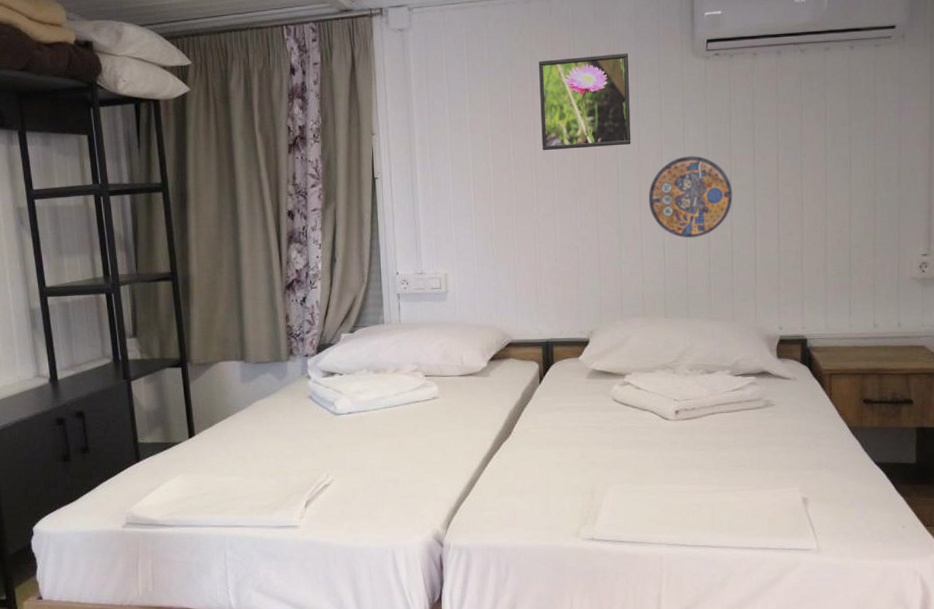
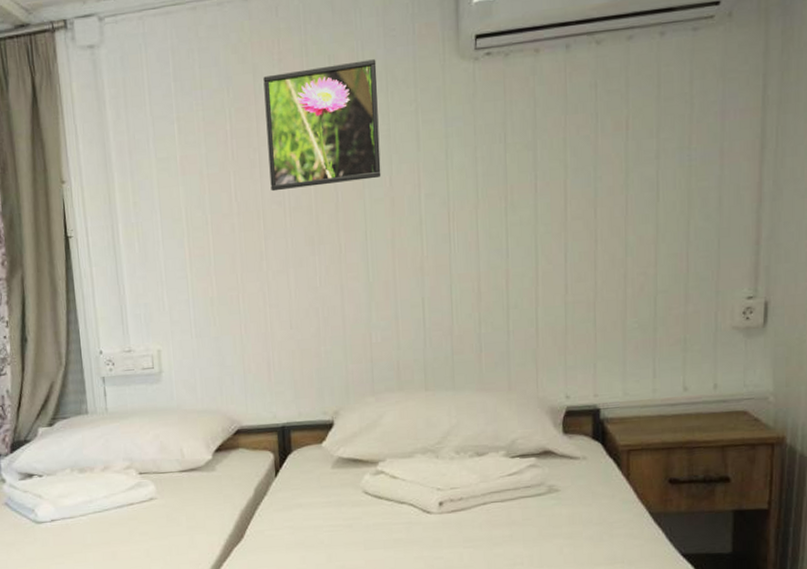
manhole cover: present [648,155,733,238] -> none [403,186,509,292]

